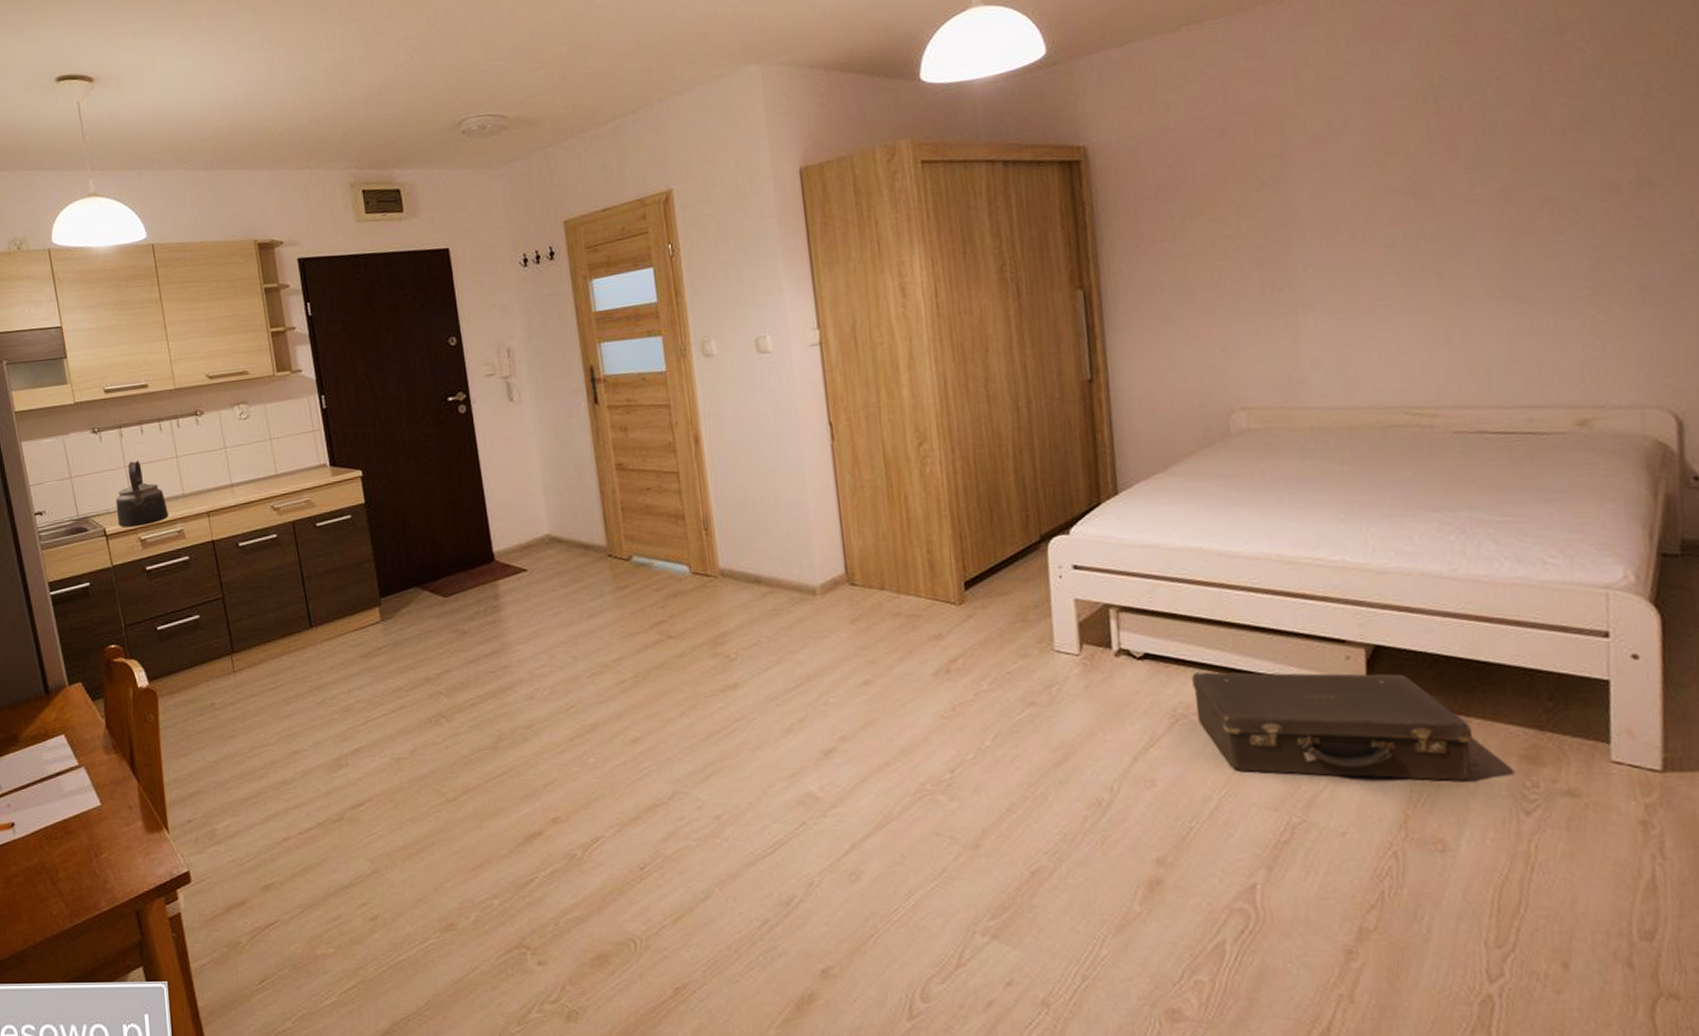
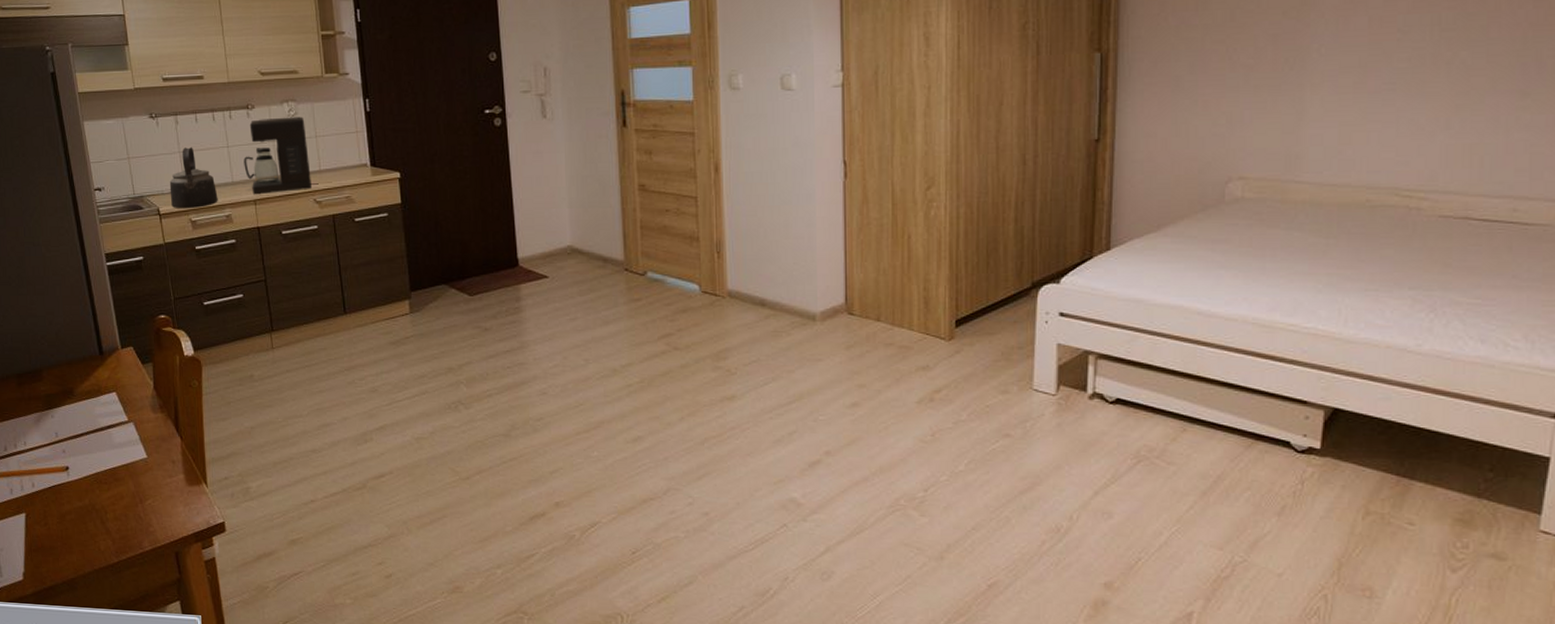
coffee maker: none [194,419,269,507] -> present [243,116,313,195]
suitcase: present [1192,671,1473,781] -> none [1158,419,1414,536]

